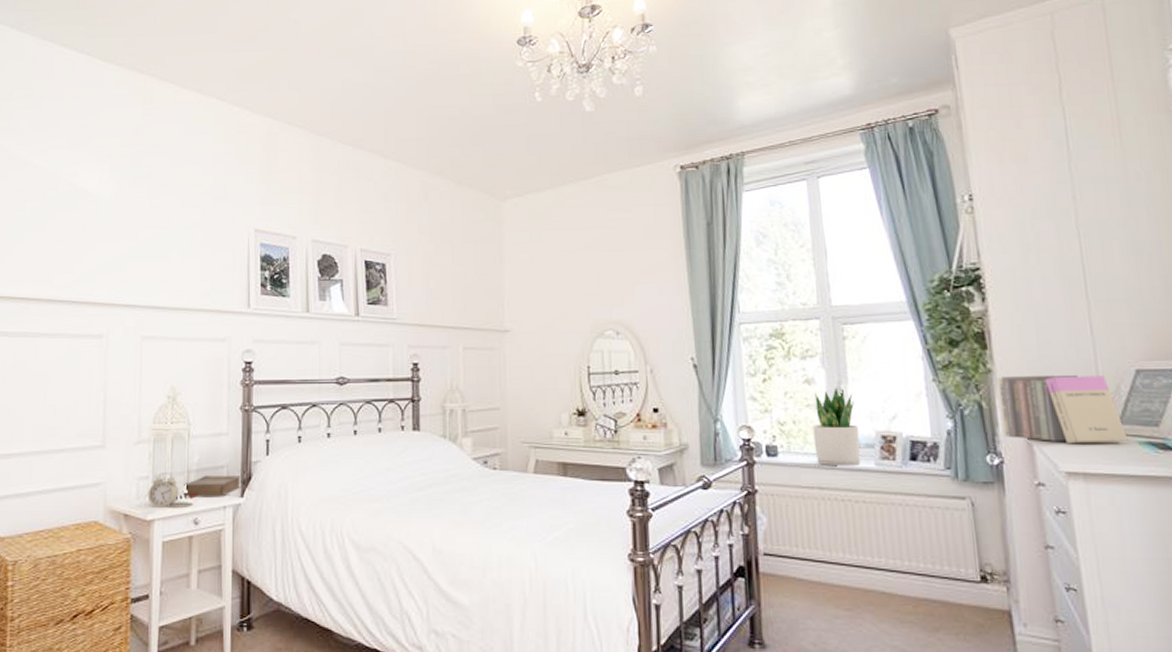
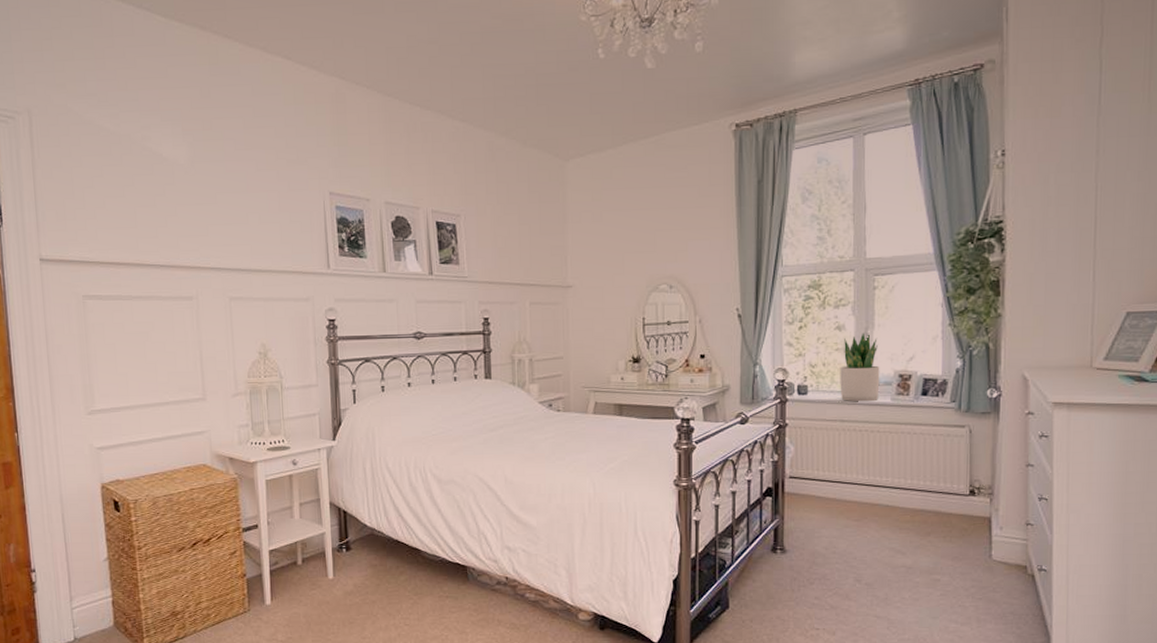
alarm clock: present [147,473,178,507] -> none [248,421,276,451]
book: present [182,476,241,499] -> none [280,422,332,443]
books: present [997,374,1128,444] -> none [1005,317,1110,379]

